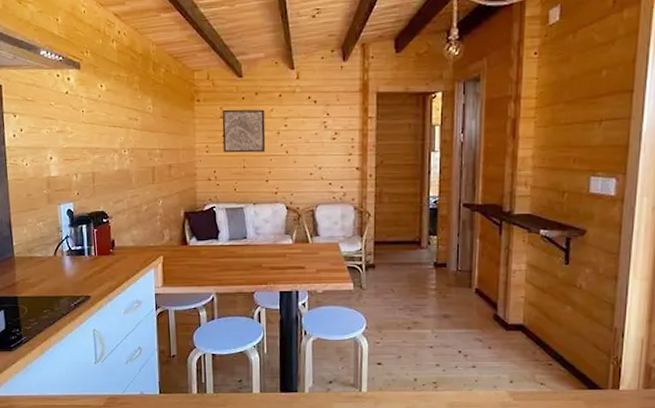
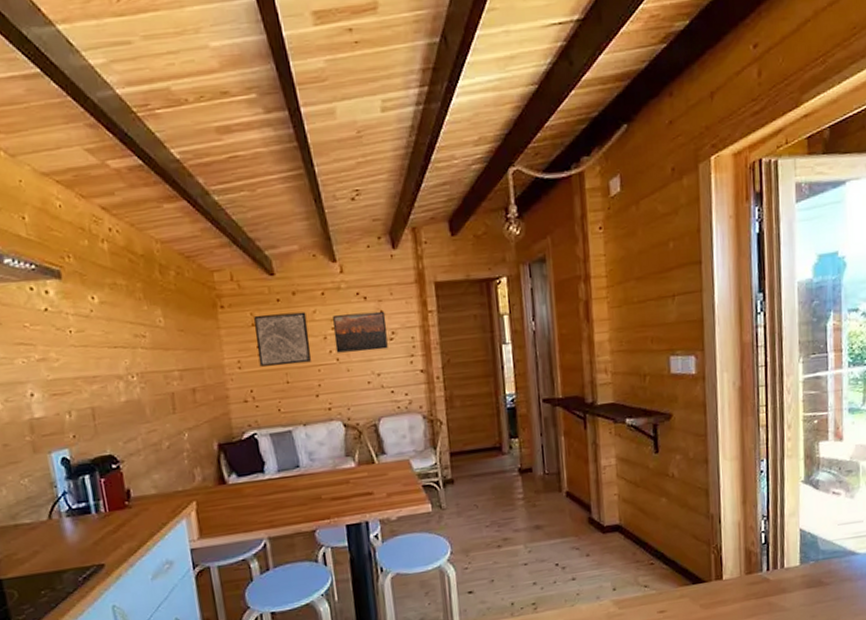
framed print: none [286,114,331,147] -> present [332,311,388,353]

